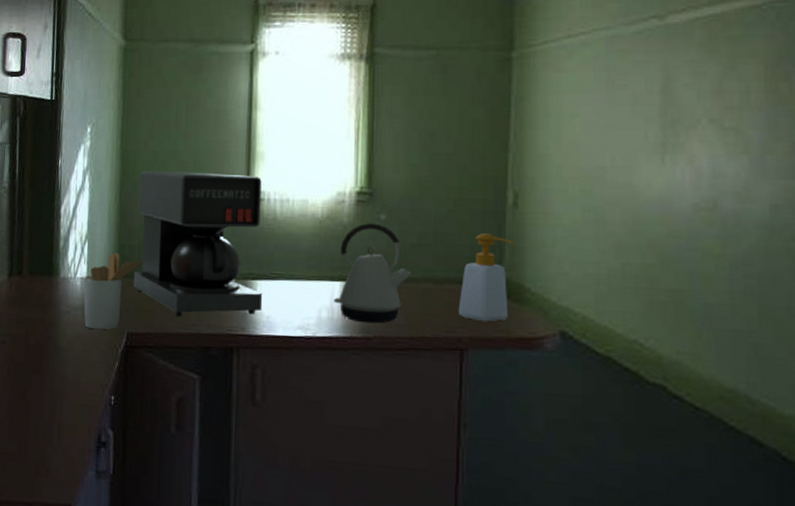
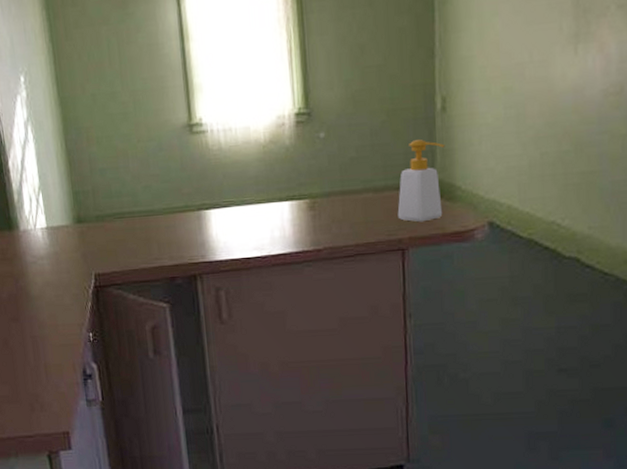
utensil holder: present [83,252,143,329] -> none [43,199,99,275]
coffee maker: present [134,171,263,317] -> none [81,109,219,253]
kettle: present [334,223,411,324] -> none [284,142,352,237]

